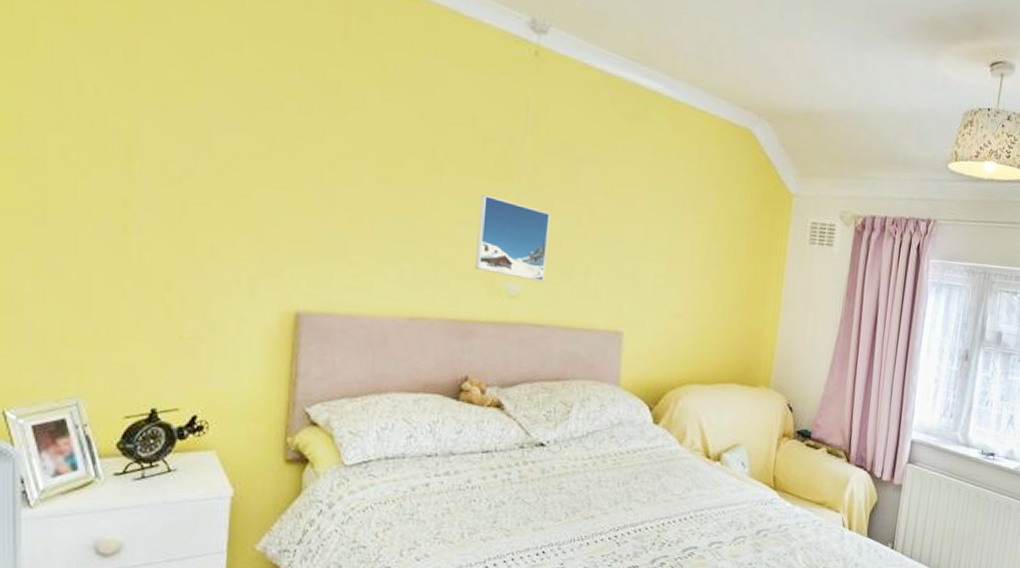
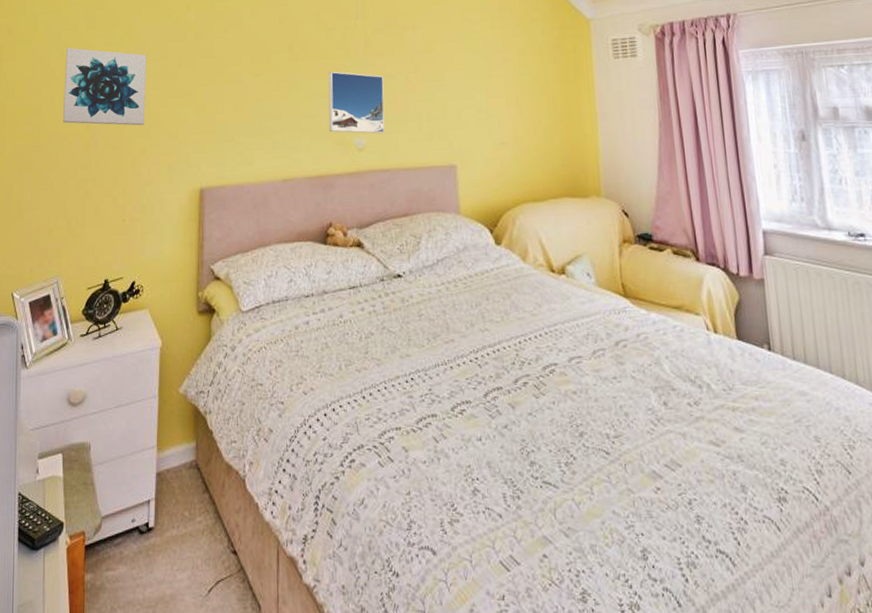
wall art: none [83,81,221,216] -> present [62,47,146,126]

